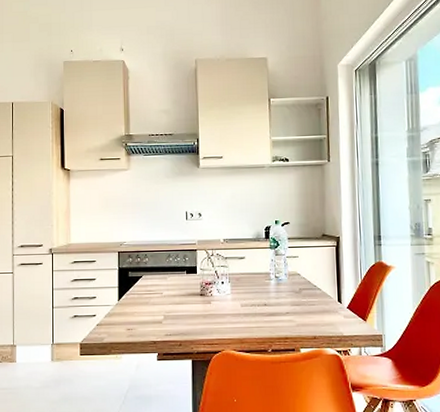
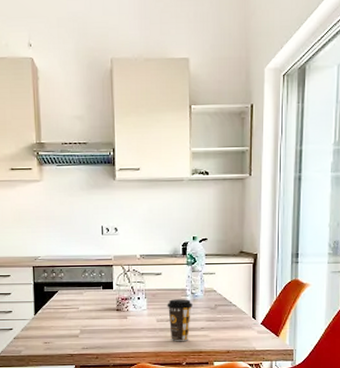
coffee cup: none [251,283,277,327] -> present [167,299,192,341]

